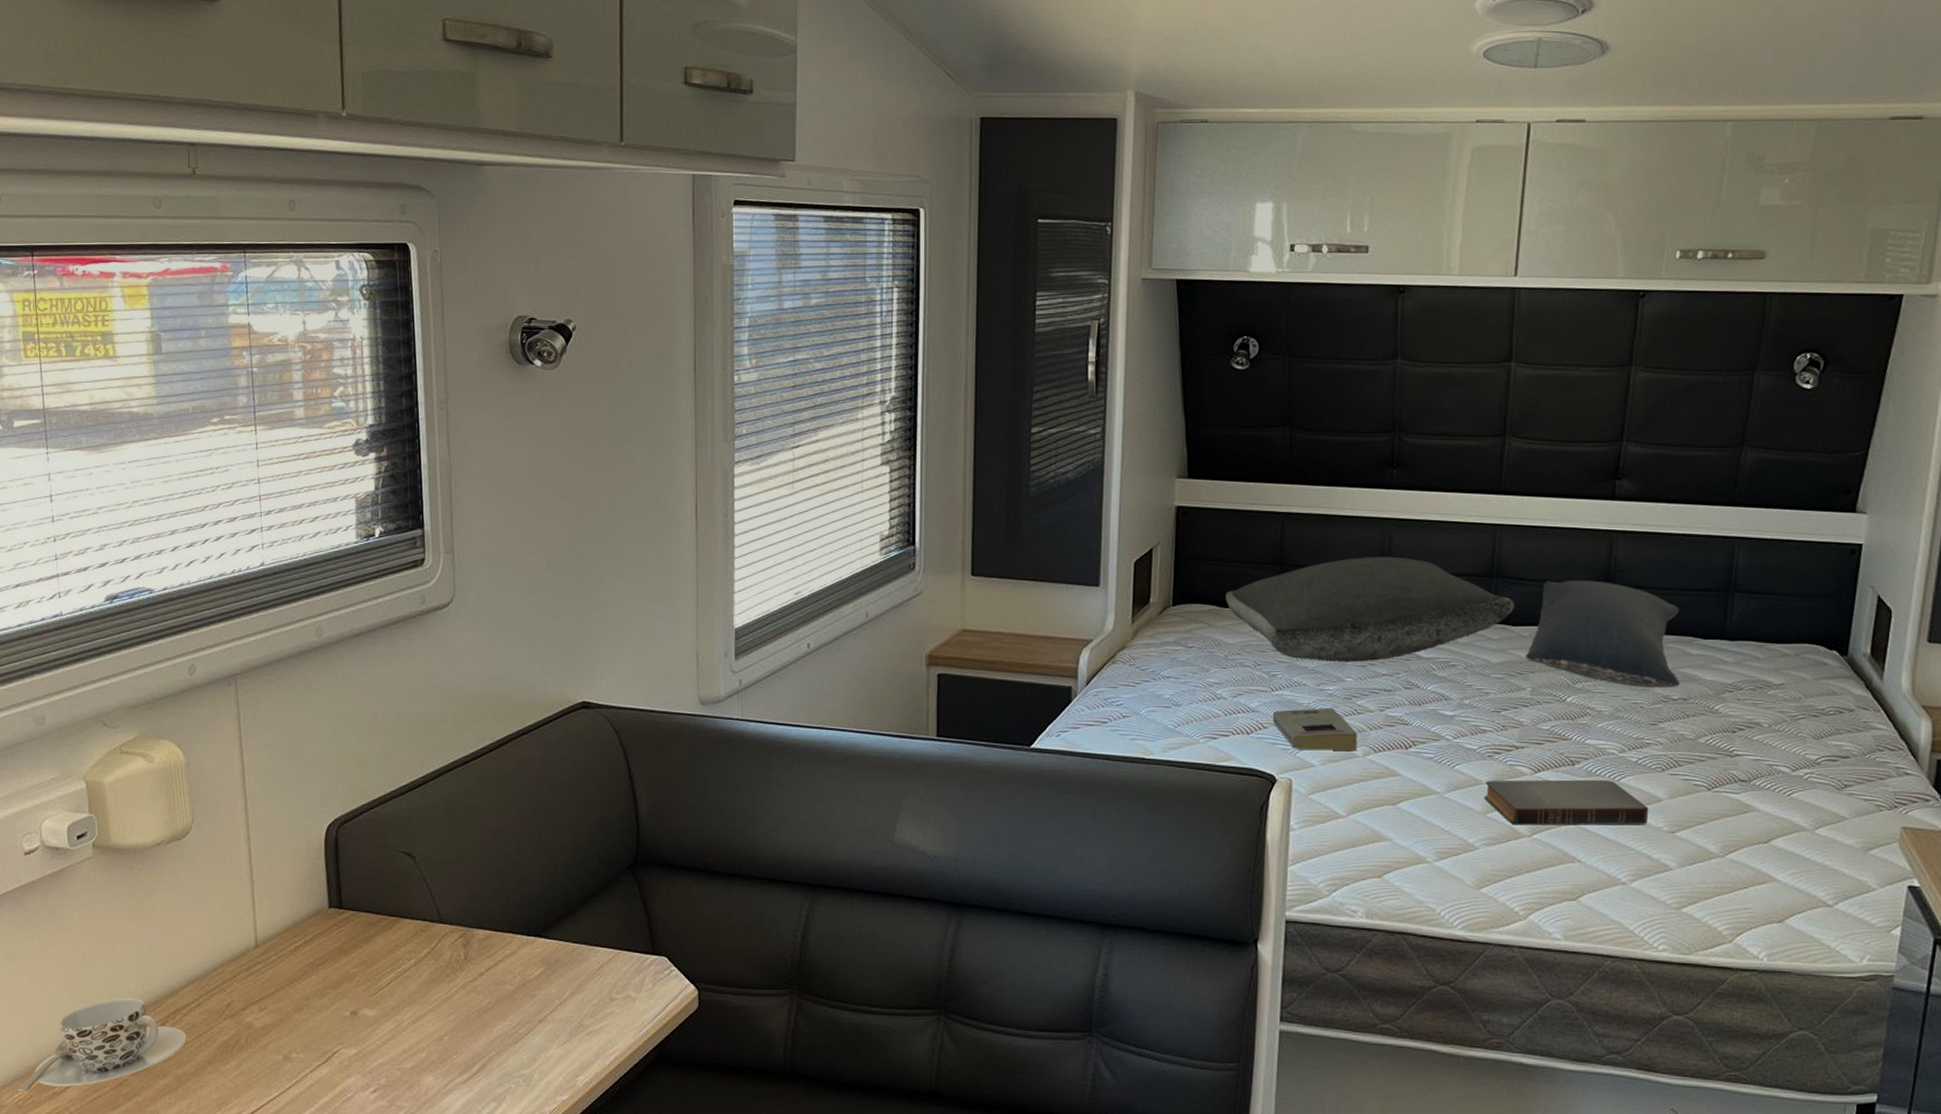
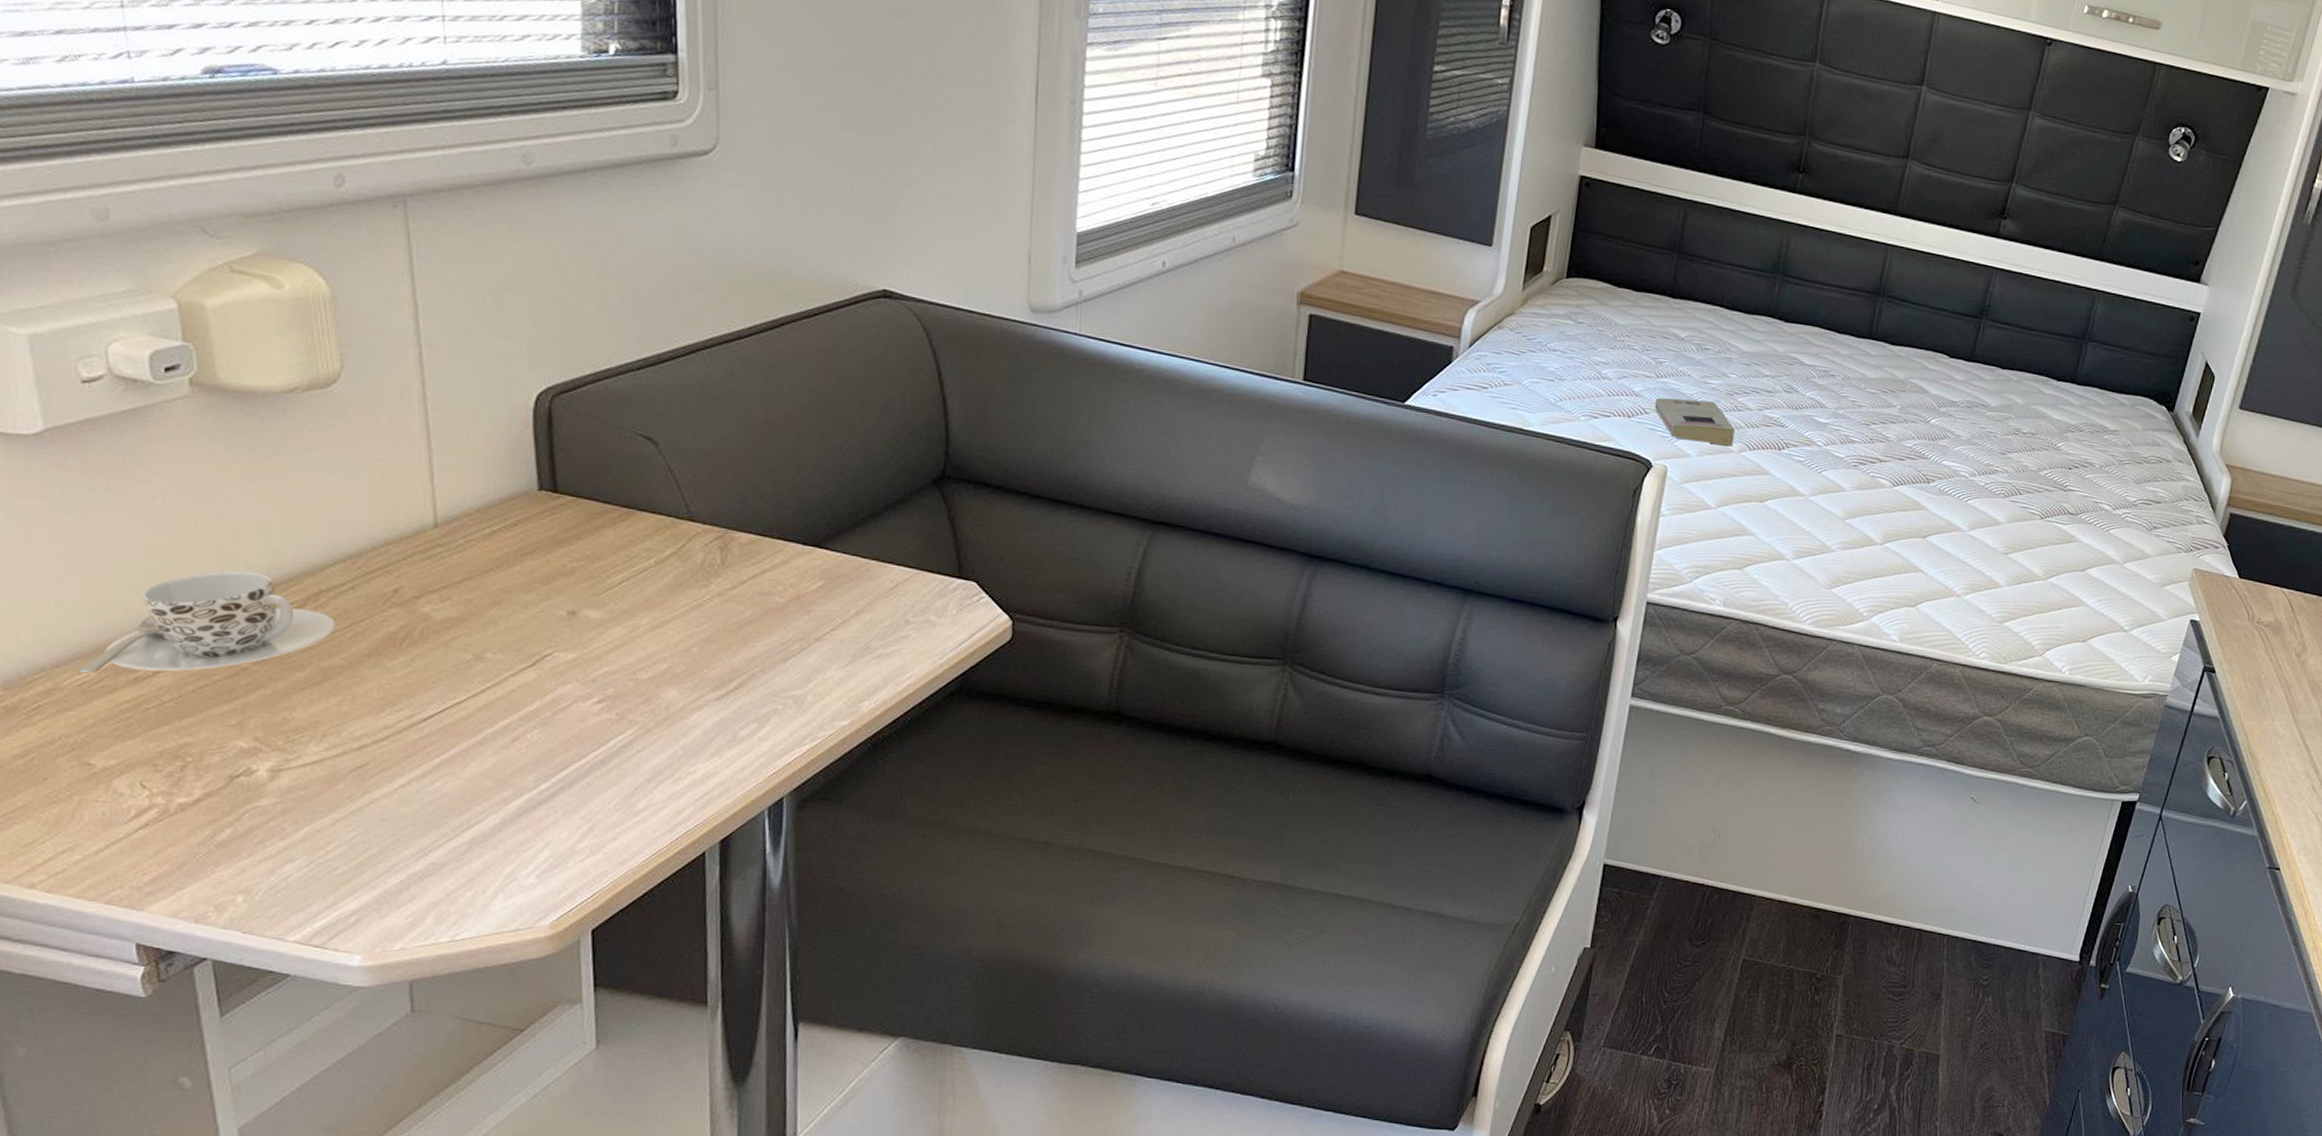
pillow: present [1226,556,1515,663] -> none [1620,256,1896,361]
book: present [1485,781,1649,825] -> none [1846,488,1988,544]
pillow: present [1525,580,1680,689] -> none [1898,306,2041,423]

